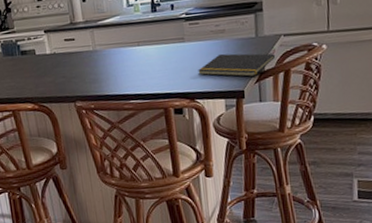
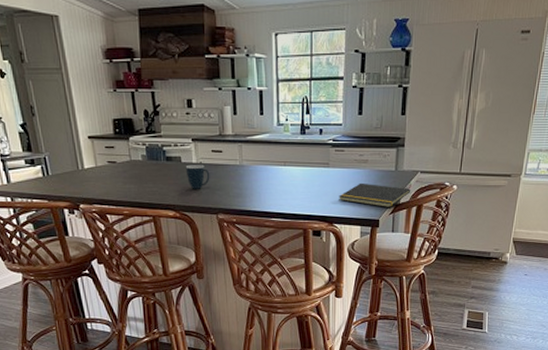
mug: none [40,54,65,80] -> present [185,164,210,189]

